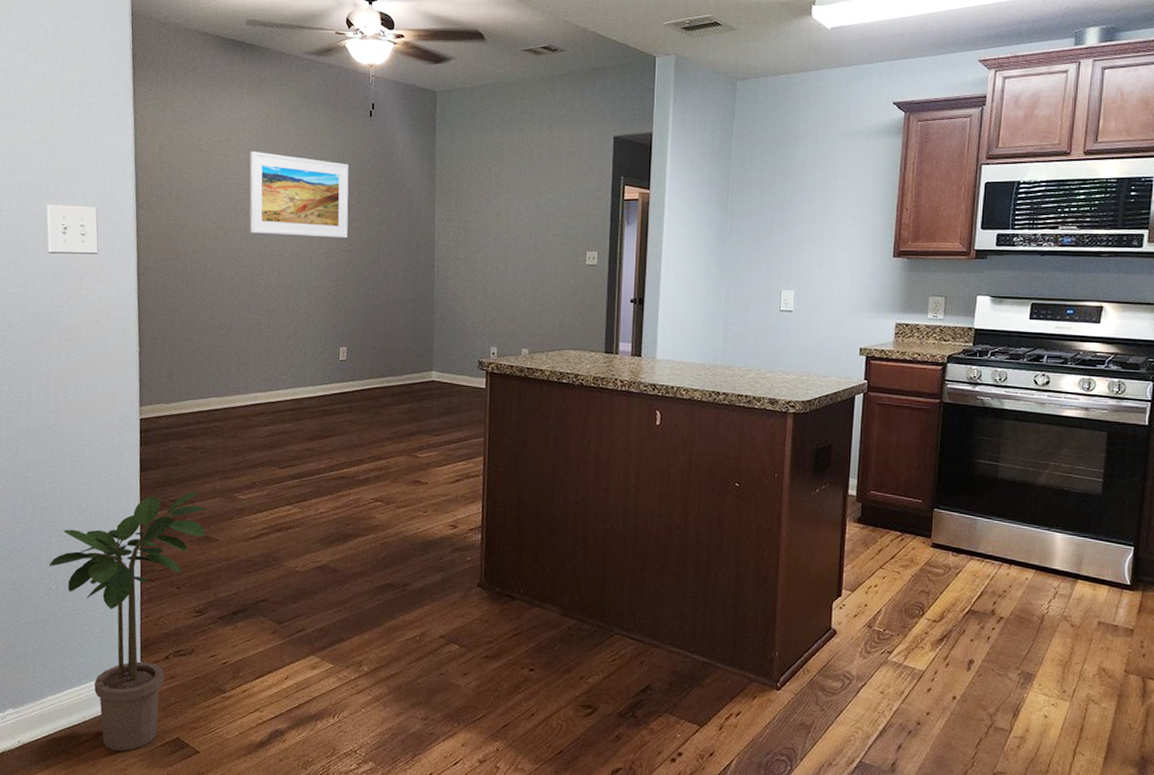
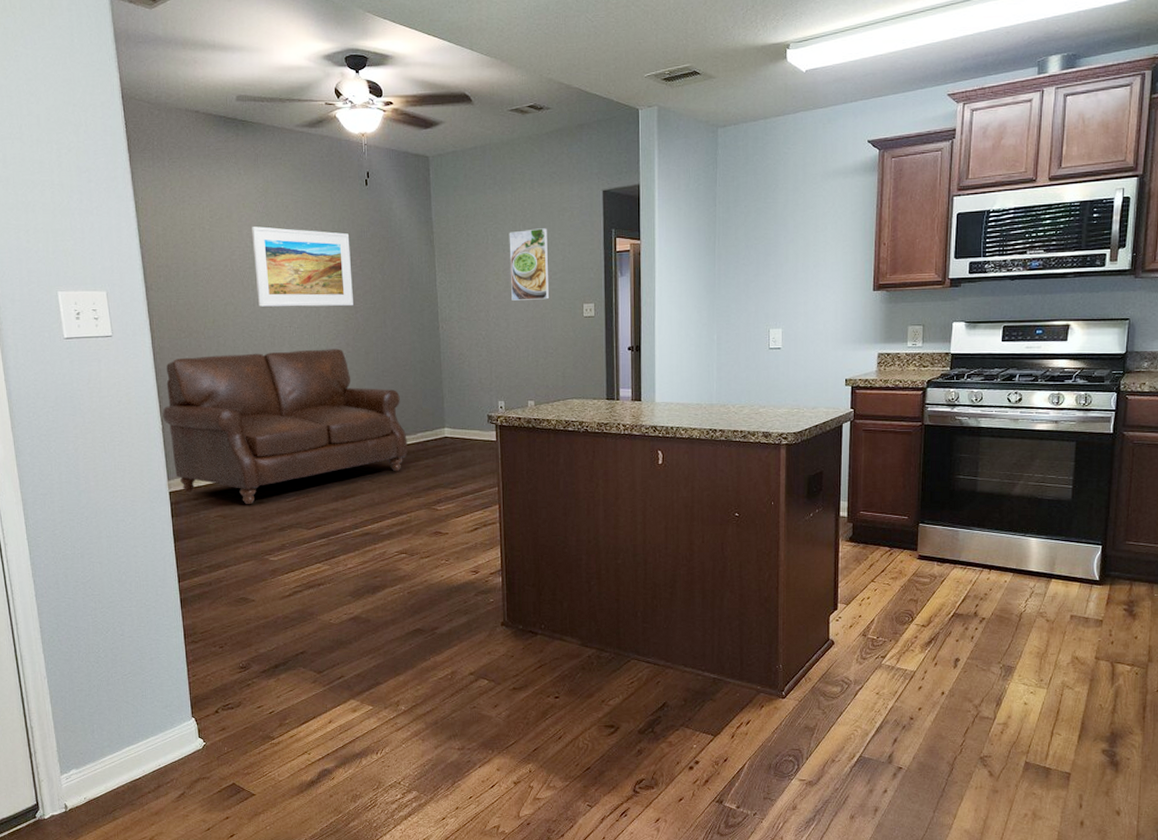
potted plant: present [49,492,207,751] -> none [96,557,242,799]
sofa: none [140,280,392,437] -> present [162,348,408,504]
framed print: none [512,171,553,245] -> present [509,228,550,301]

